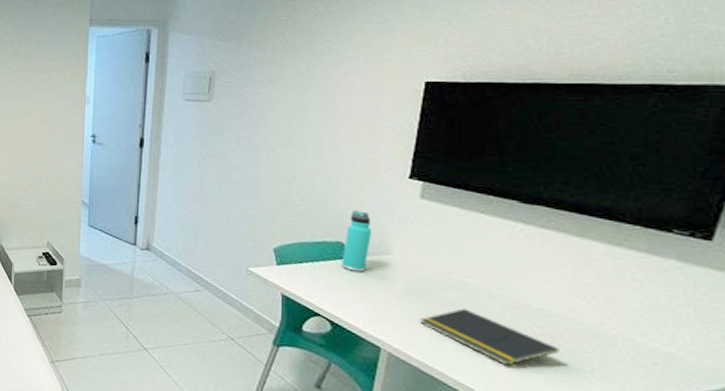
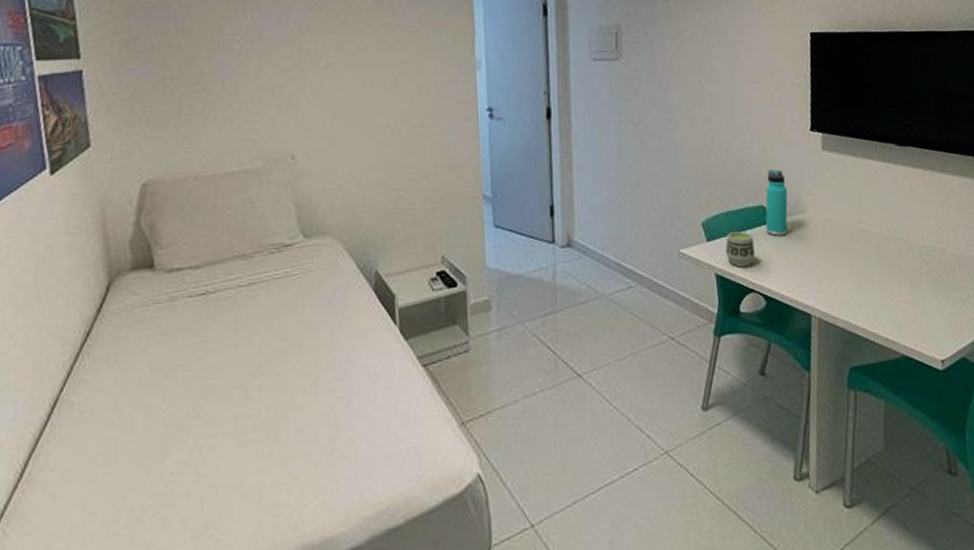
cup: none [294,261,326,293] -> present [725,231,755,267]
notepad: present [421,309,559,366] -> none [839,258,944,308]

